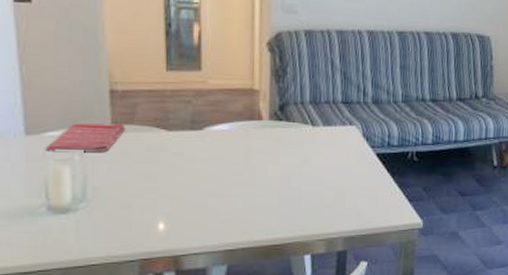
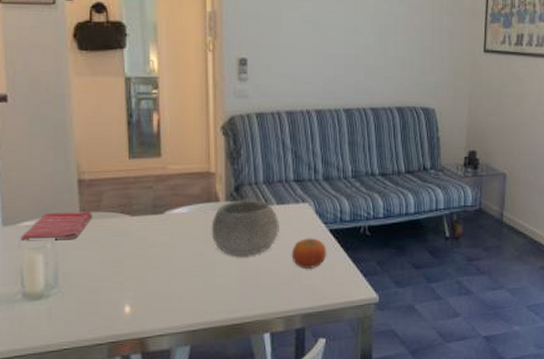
bowl: none [252,118,325,177] -> present [211,199,279,256]
fruit: none [336,160,373,193] -> present [291,237,327,270]

